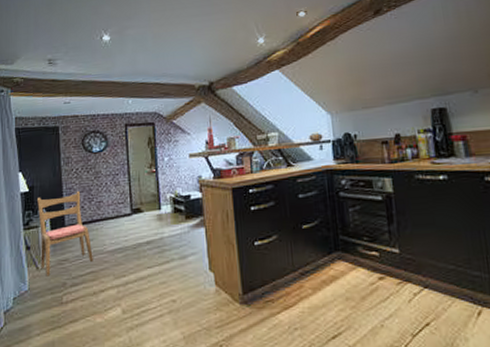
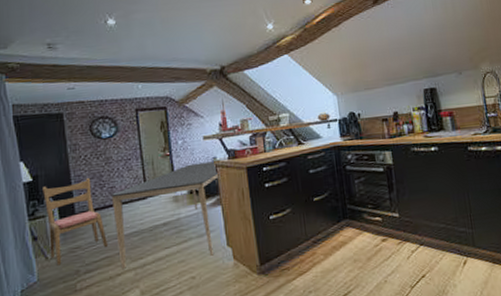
dining table: none [99,180,205,285] -> present [112,161,221,269]

